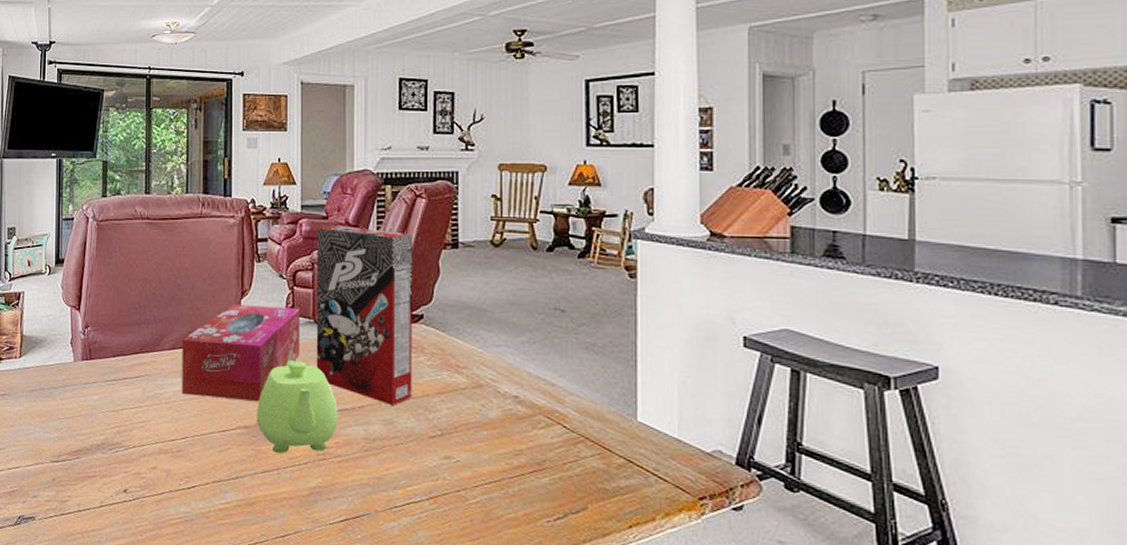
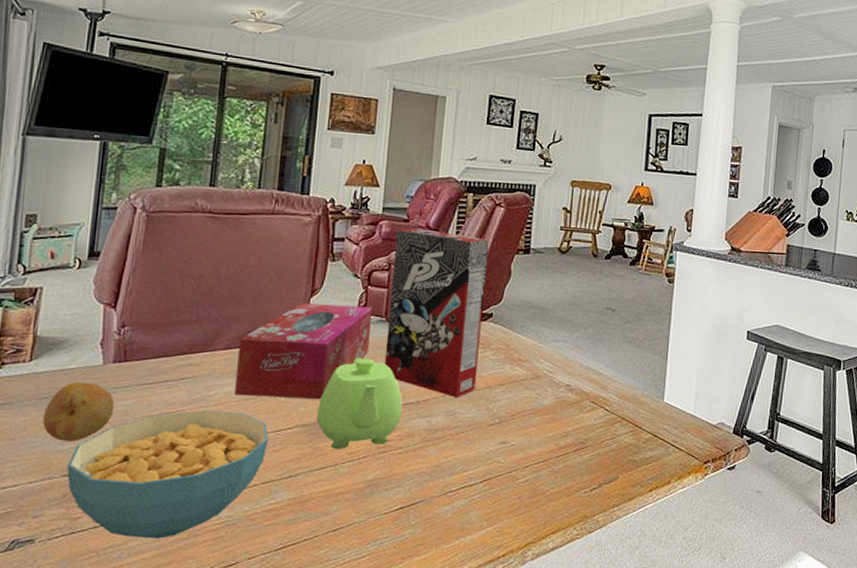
fruit: none [33,376,86,431] -> present [43,381,115,441]
cereal bowl: none [54,407,215,528] -> present [66,410,269,539]

